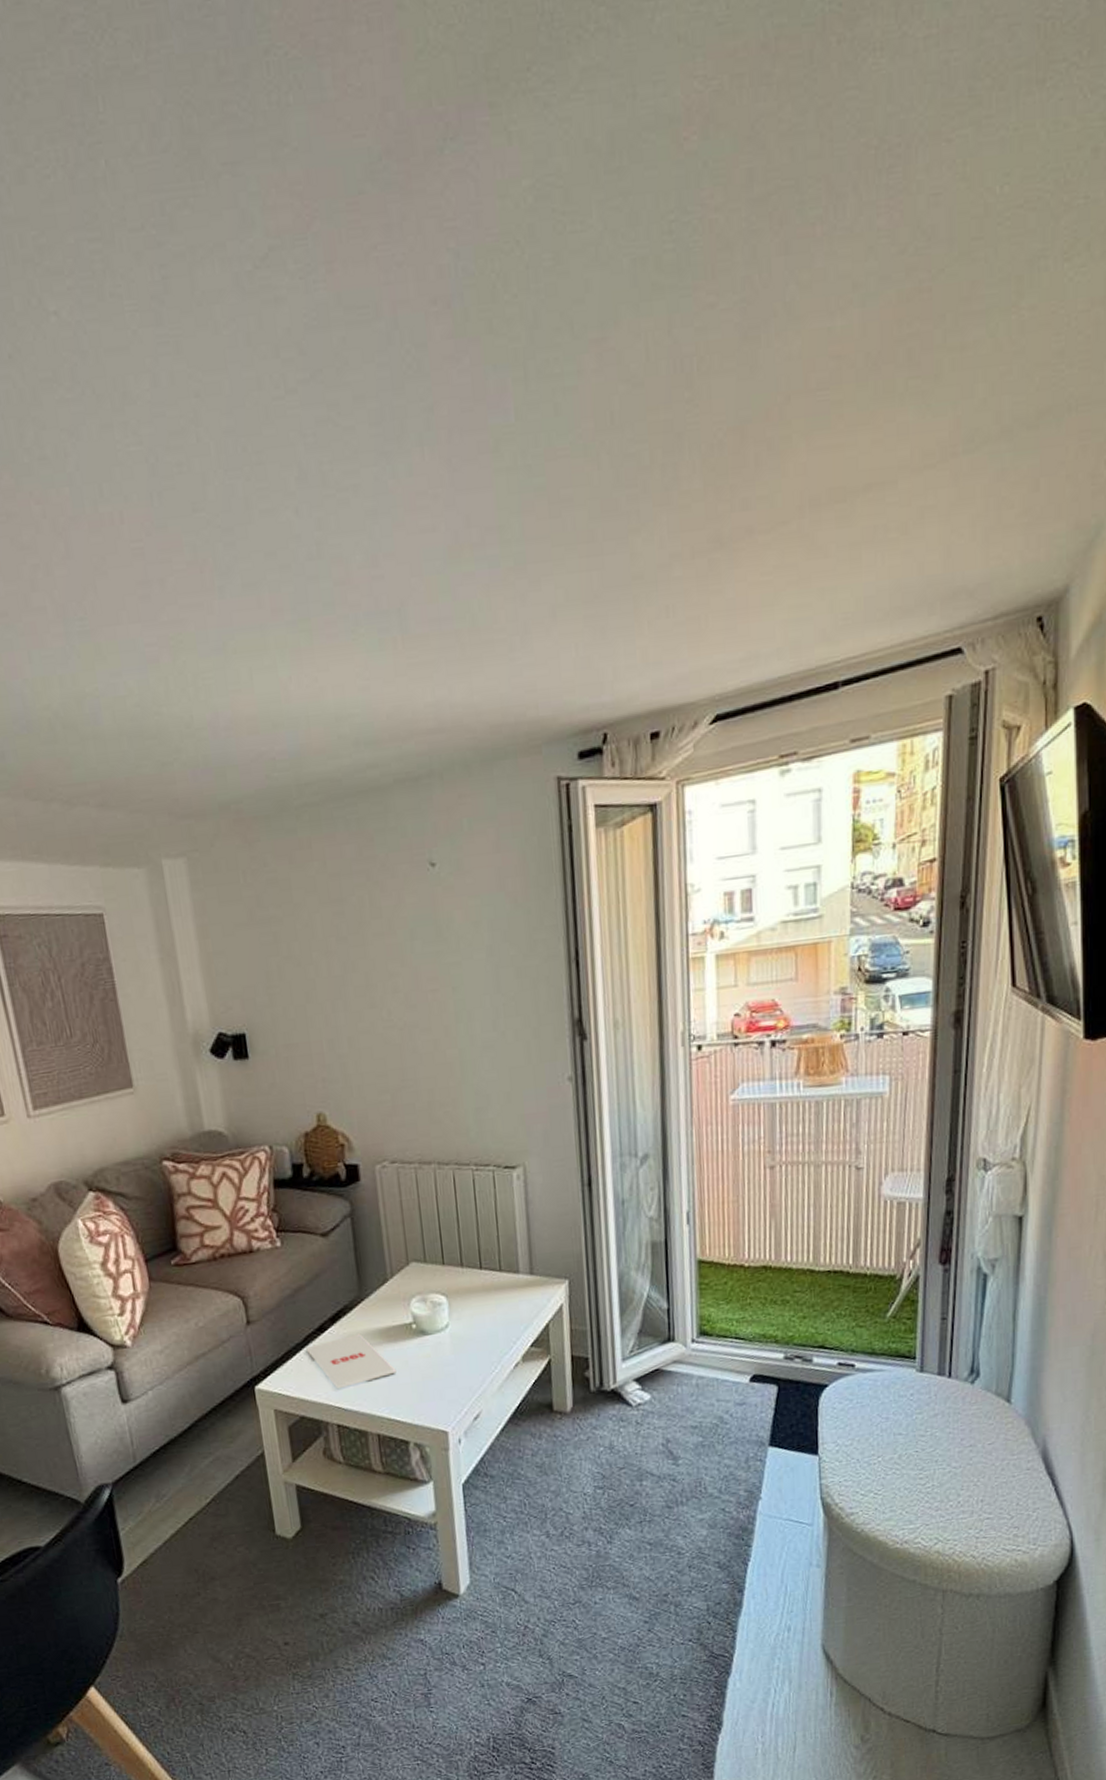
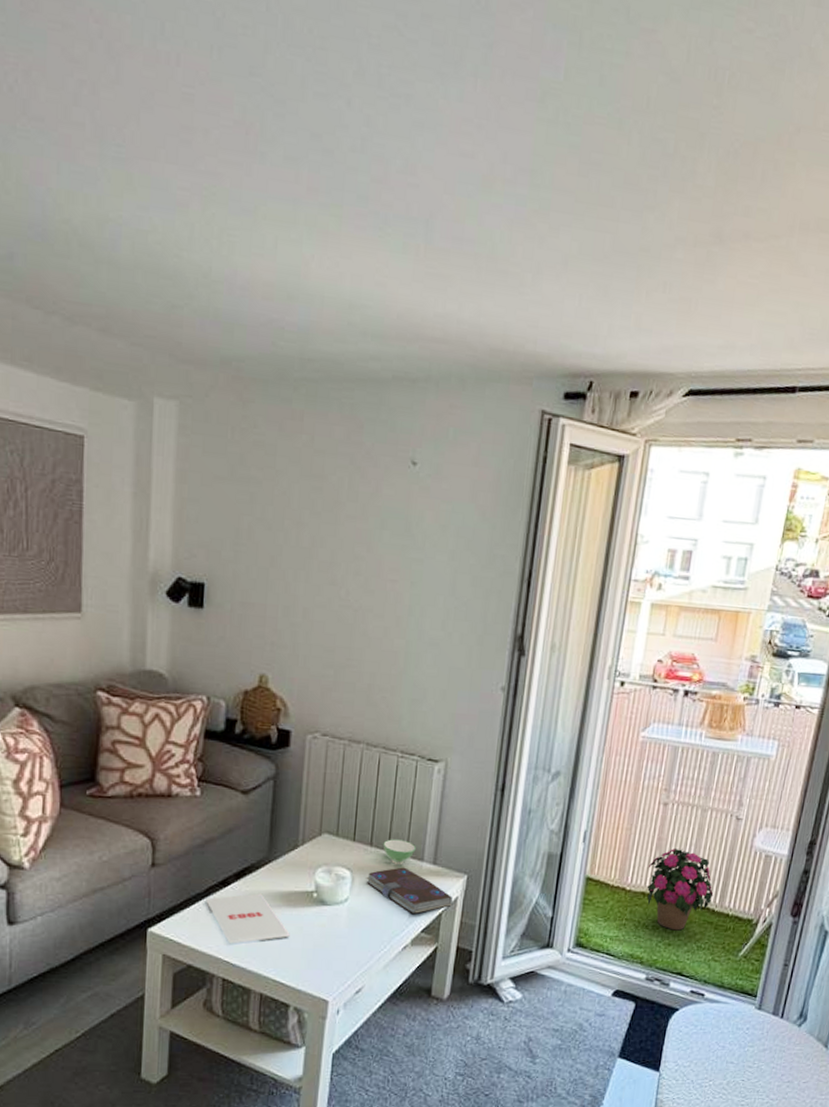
book: none [463,1282,558,1330] -> present [366,867,452,915]
bowl: none [473,1254,509,1282] -> present [383,839,416,865]
potted flower: none [764,1211,845,1302] -> present [645,848,714,931]

